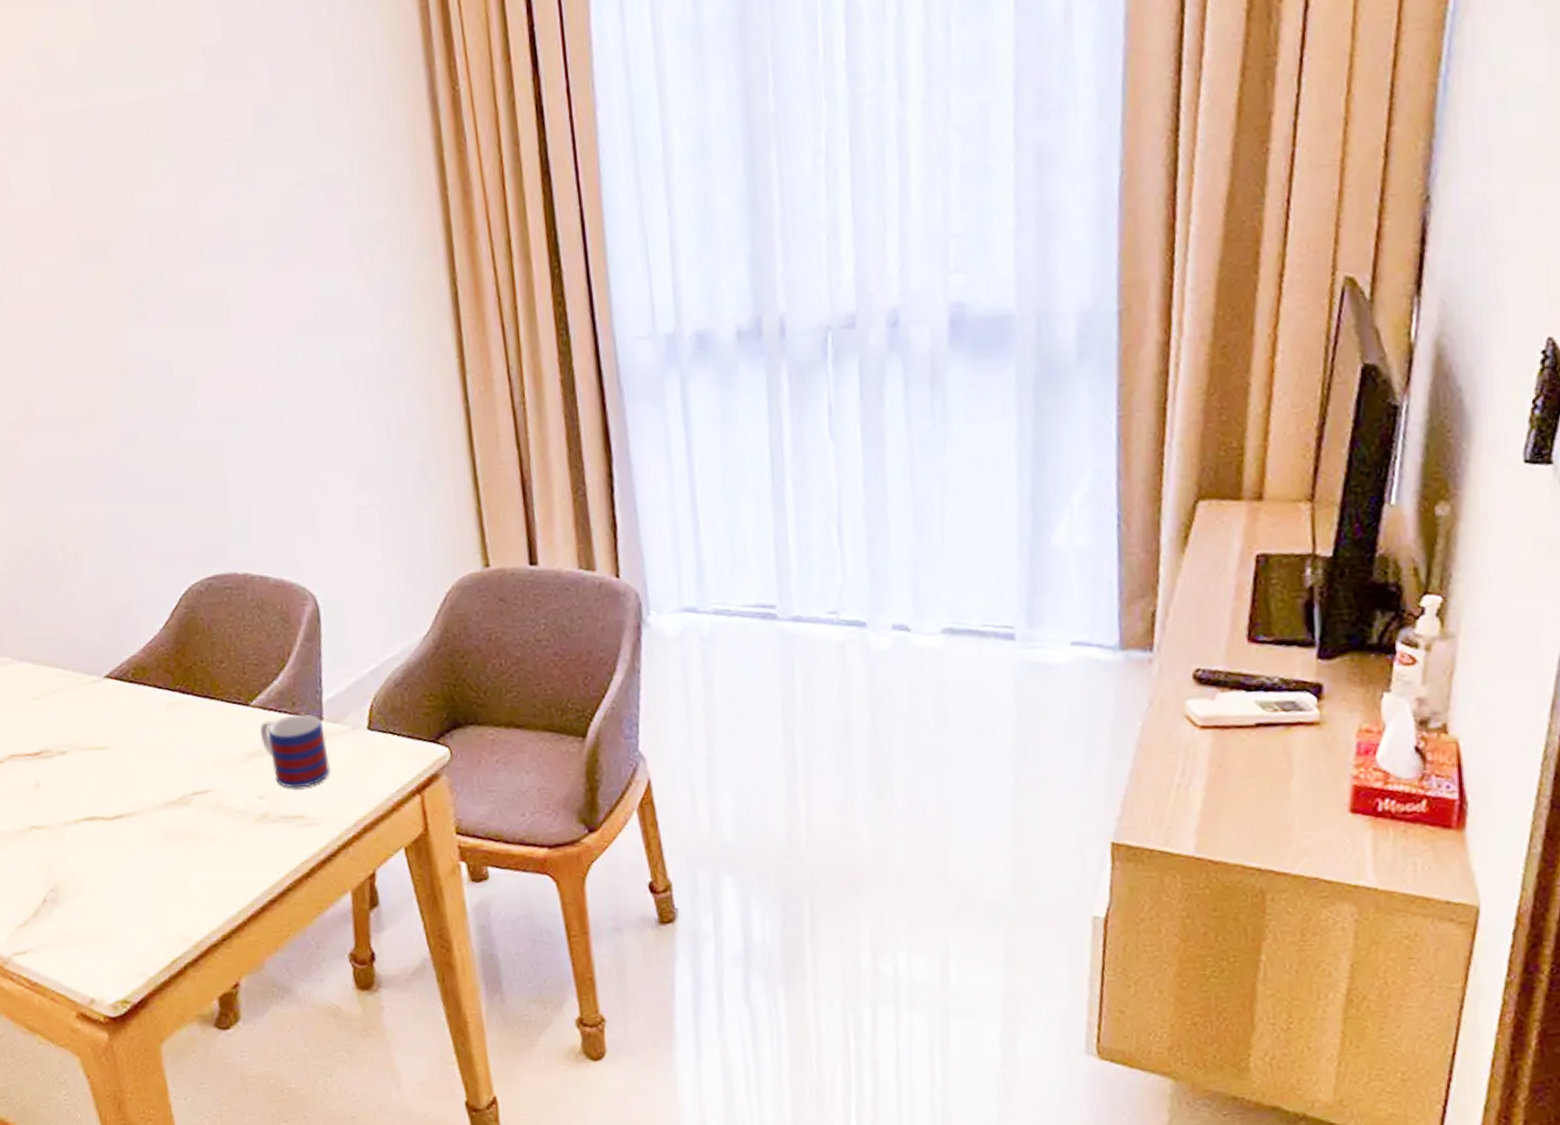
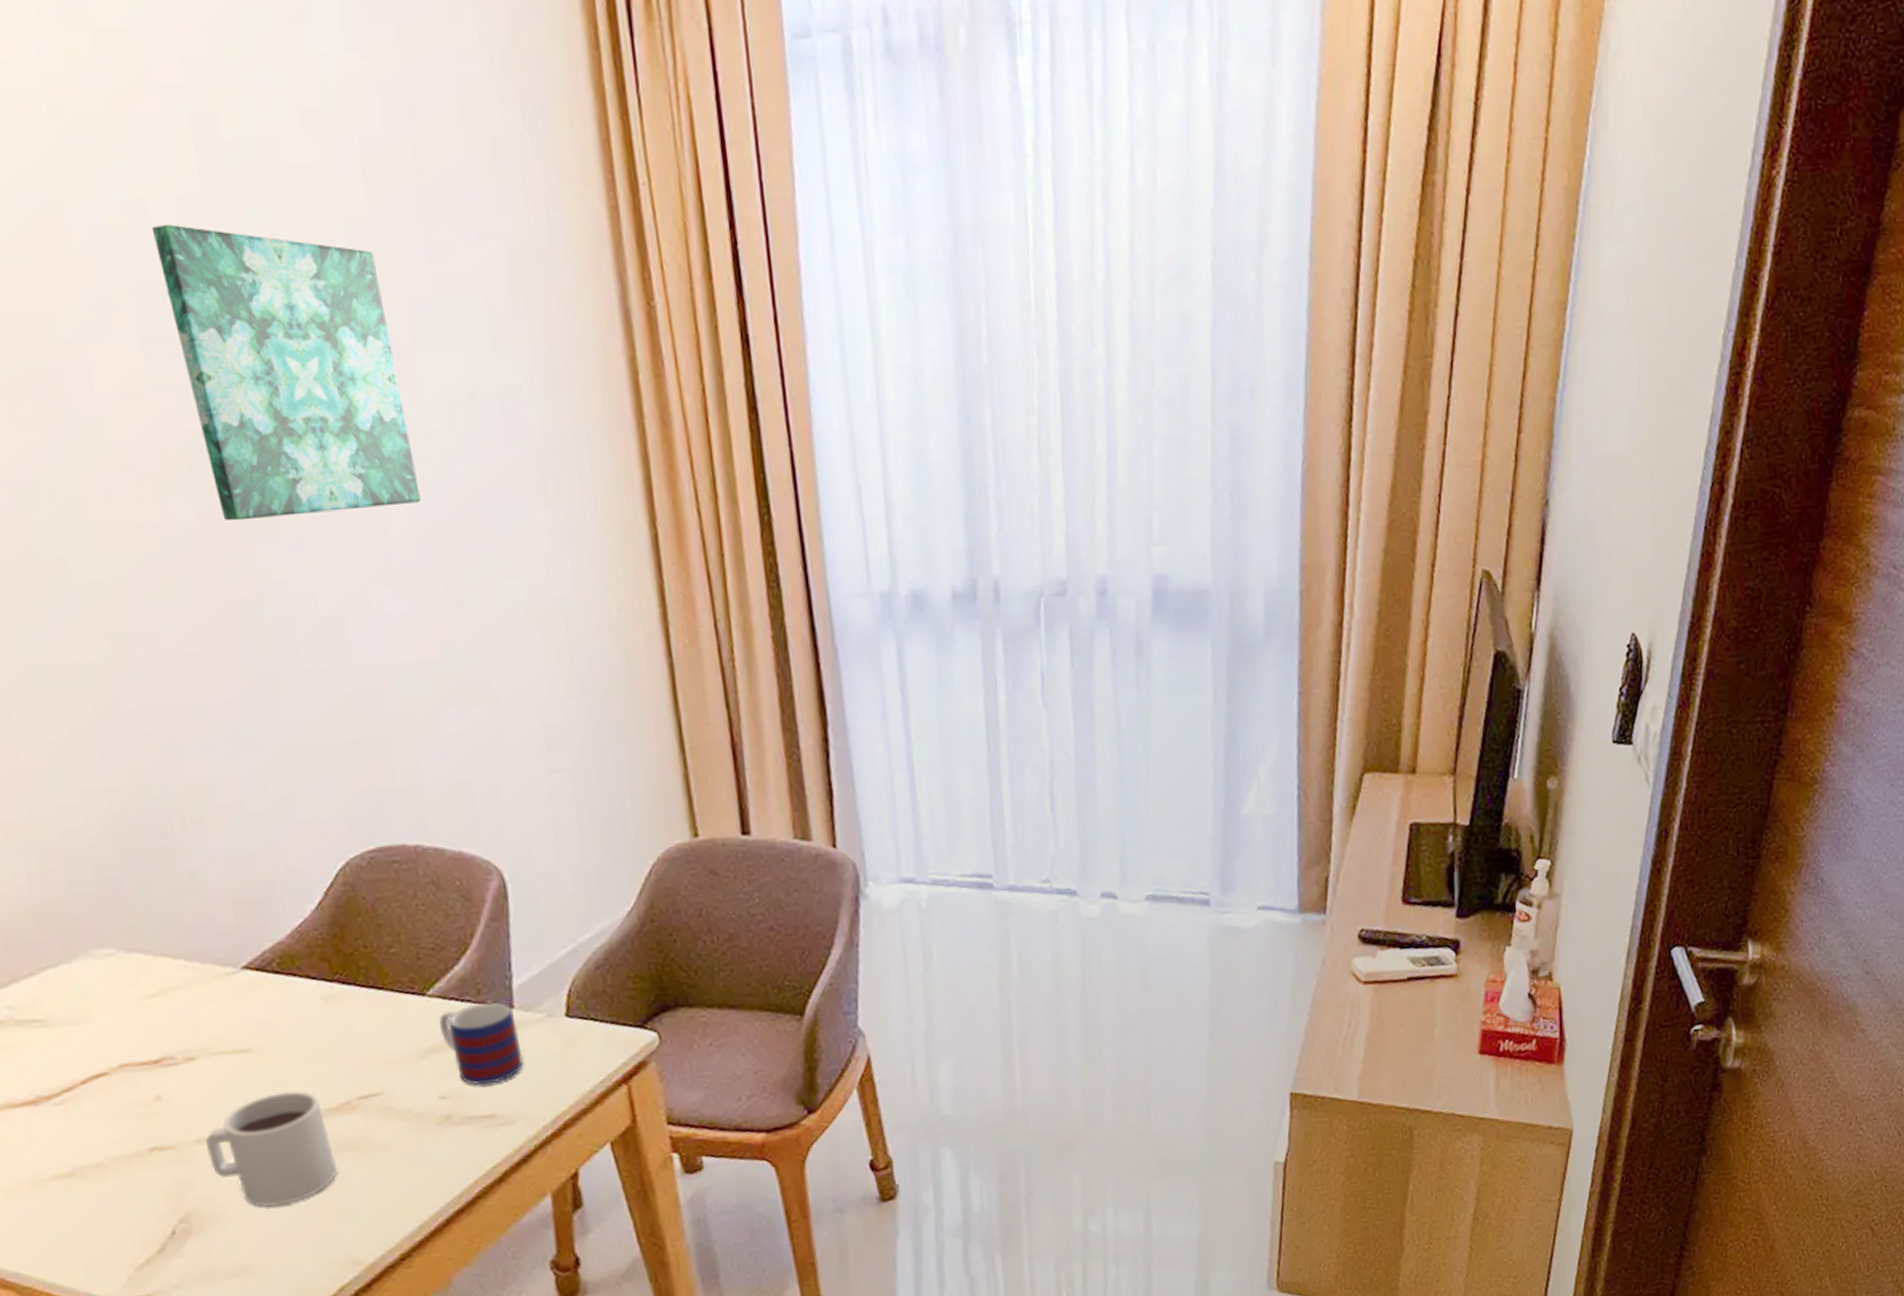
wall art: none [58,66,257,303] -> present [151,224,421,521]
mug: none [71,784,174,884] -> present [204,1090,338,1207]

